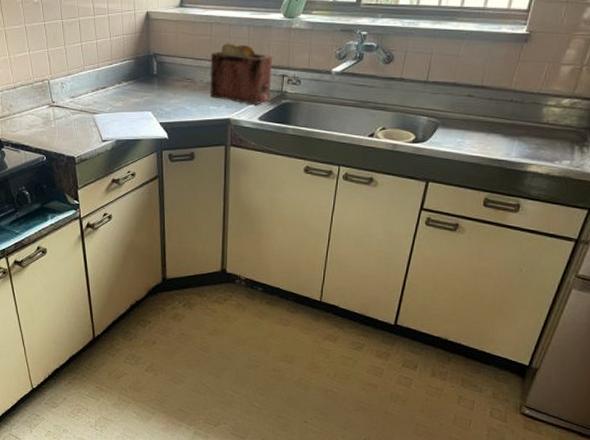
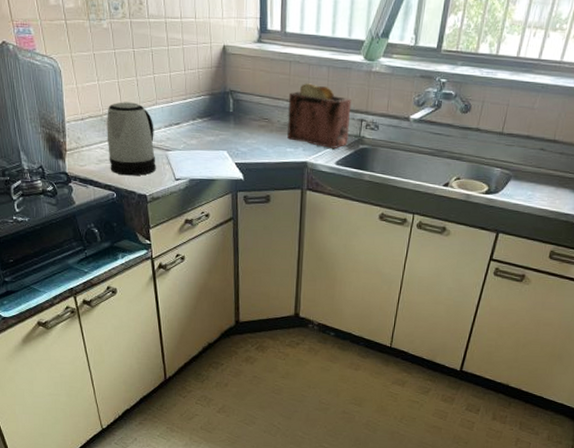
kettle: none [37,70,84,139] -> present [107,102,156,176]

